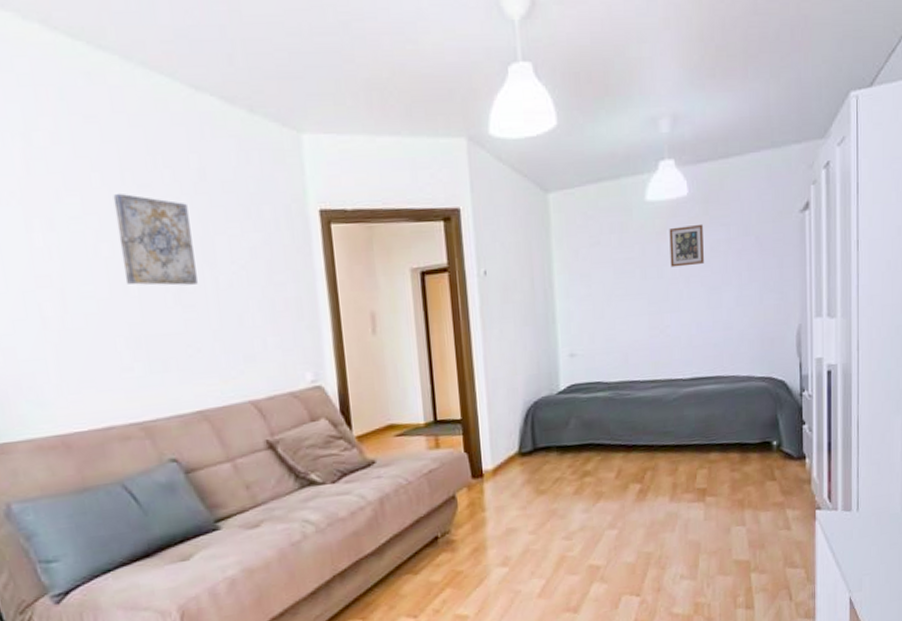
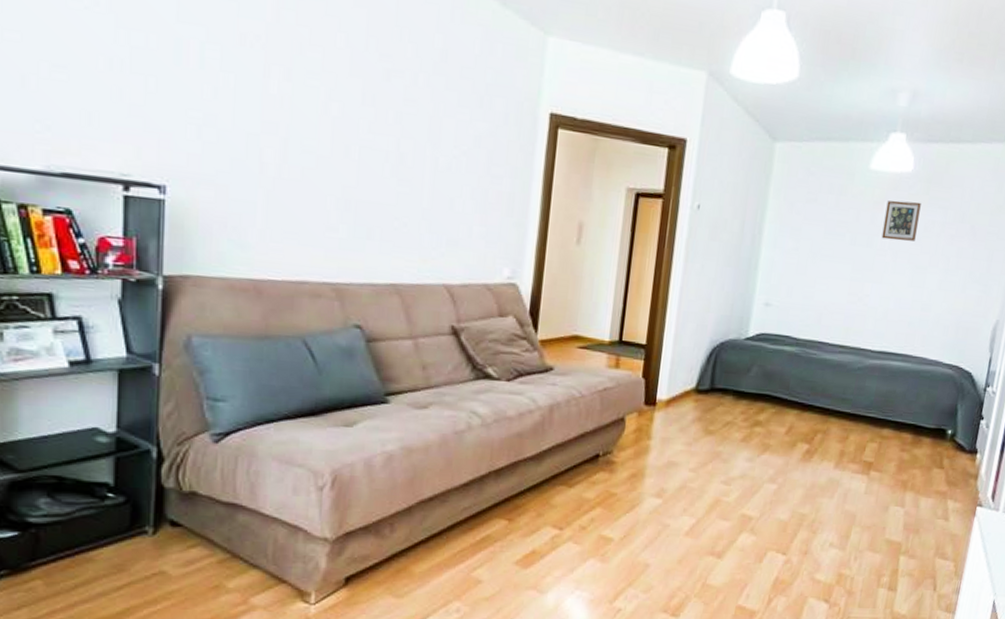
wall art: present [113,192,198,286] -> none [348,57,424,161]

